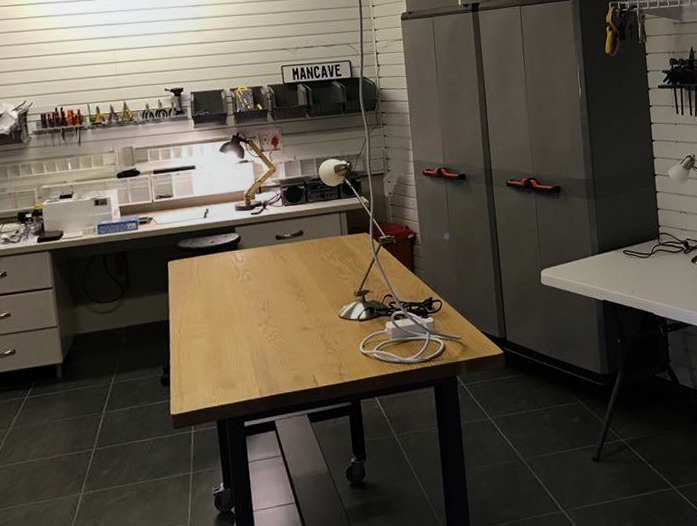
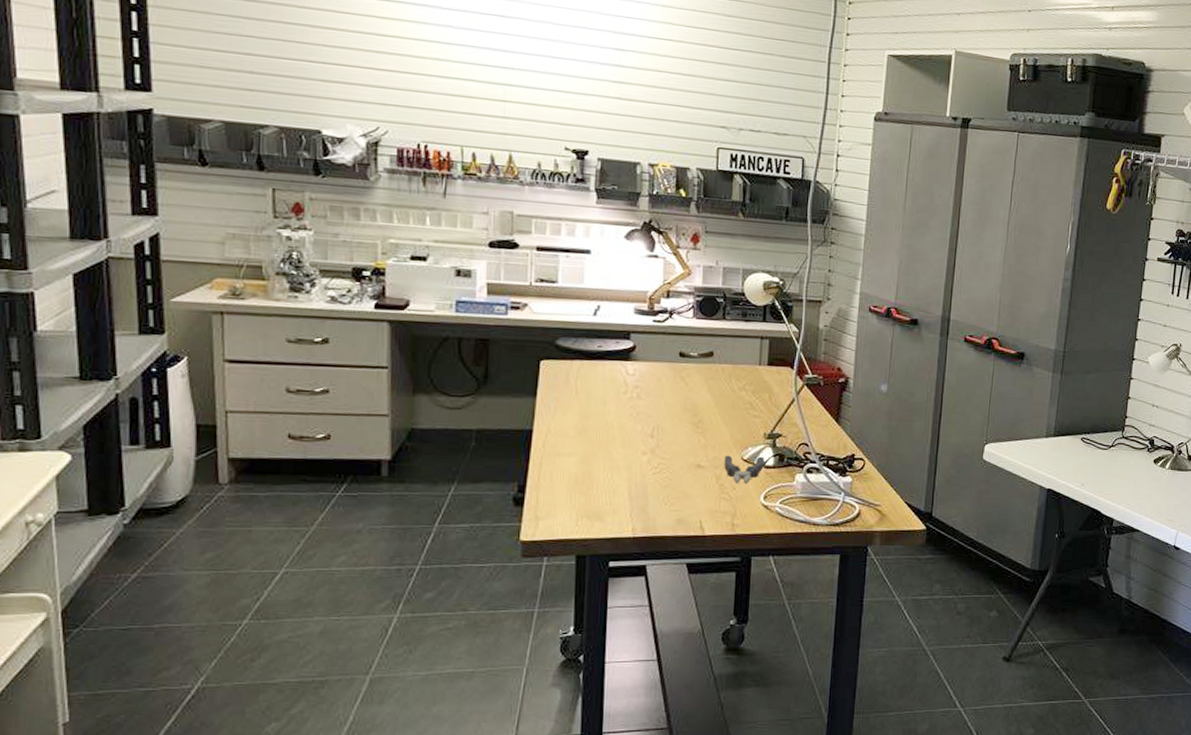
pliers: none [325,312,358,338] -> present [724,455,765,484]

